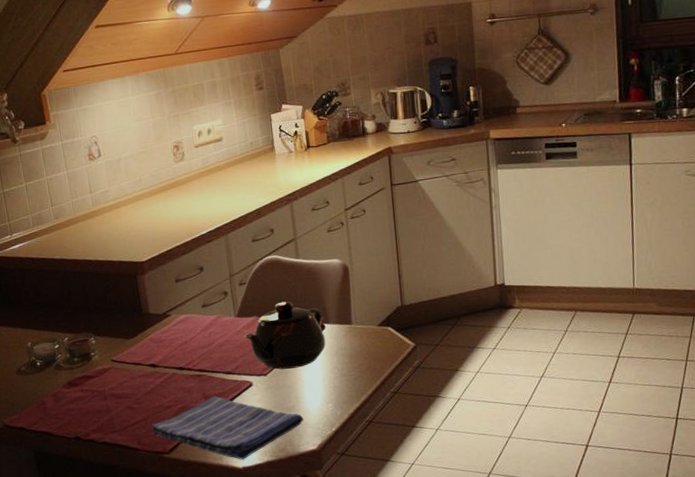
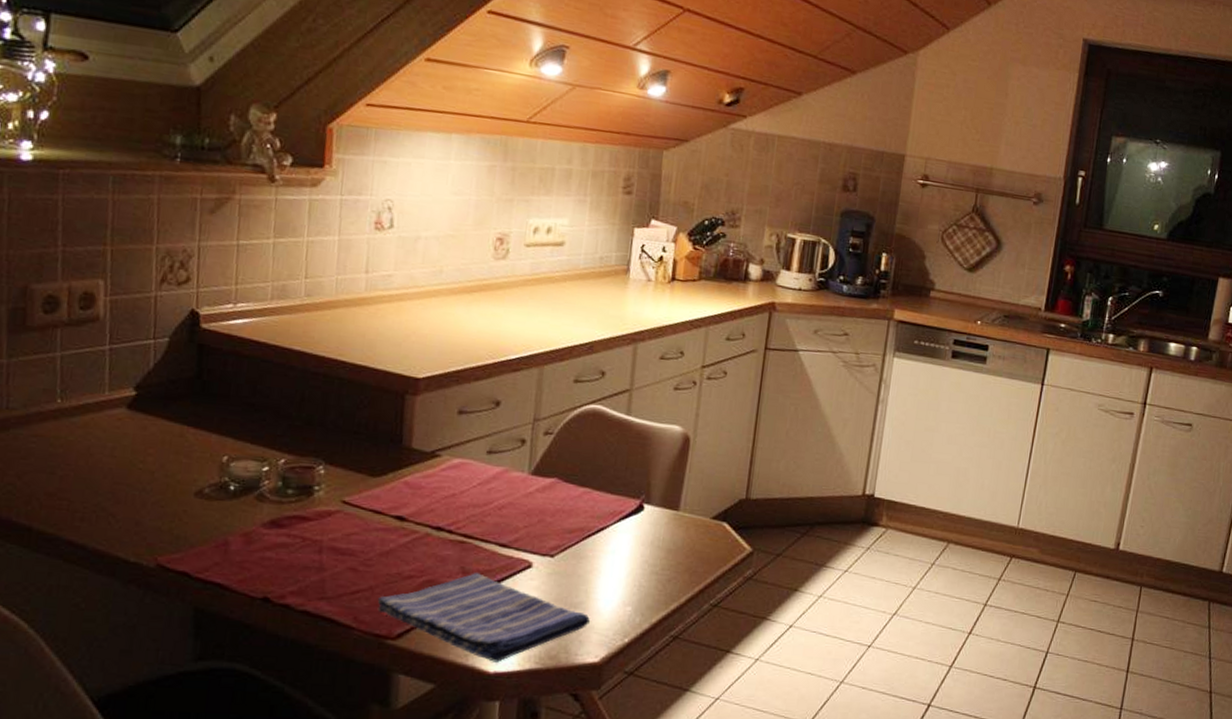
teapot: present [243,301,326,370] -> none [534,465,643,554]

